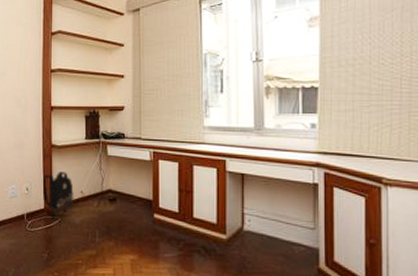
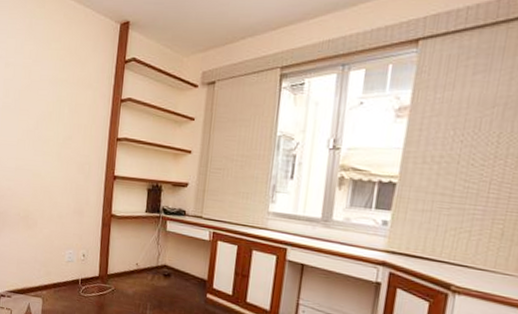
backpack: present [43,172,75,219] -> none [98,242,129,287]

